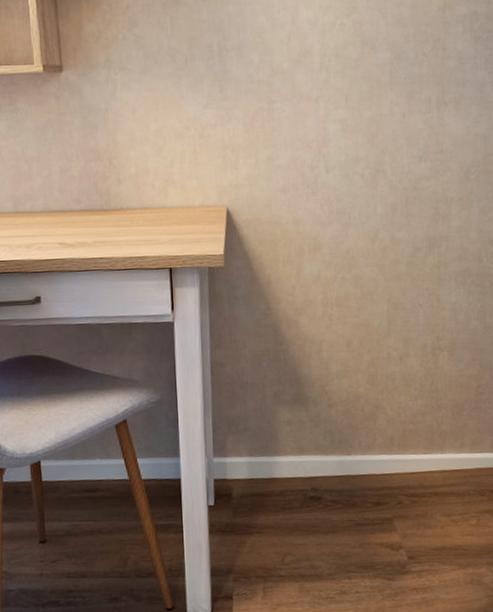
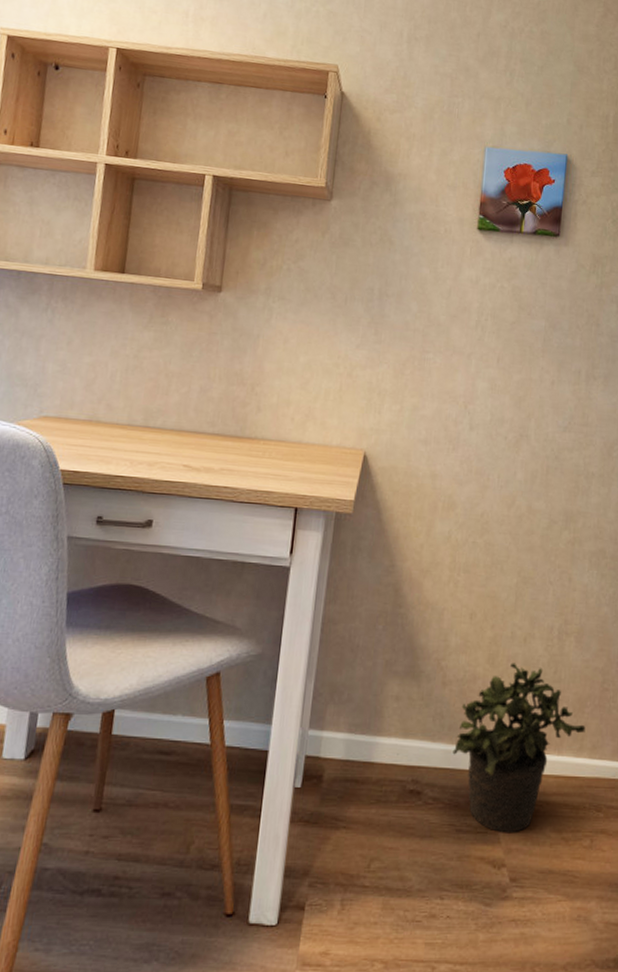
potted plant: none [345,380,465,522] -> present [452,663,586,834]

